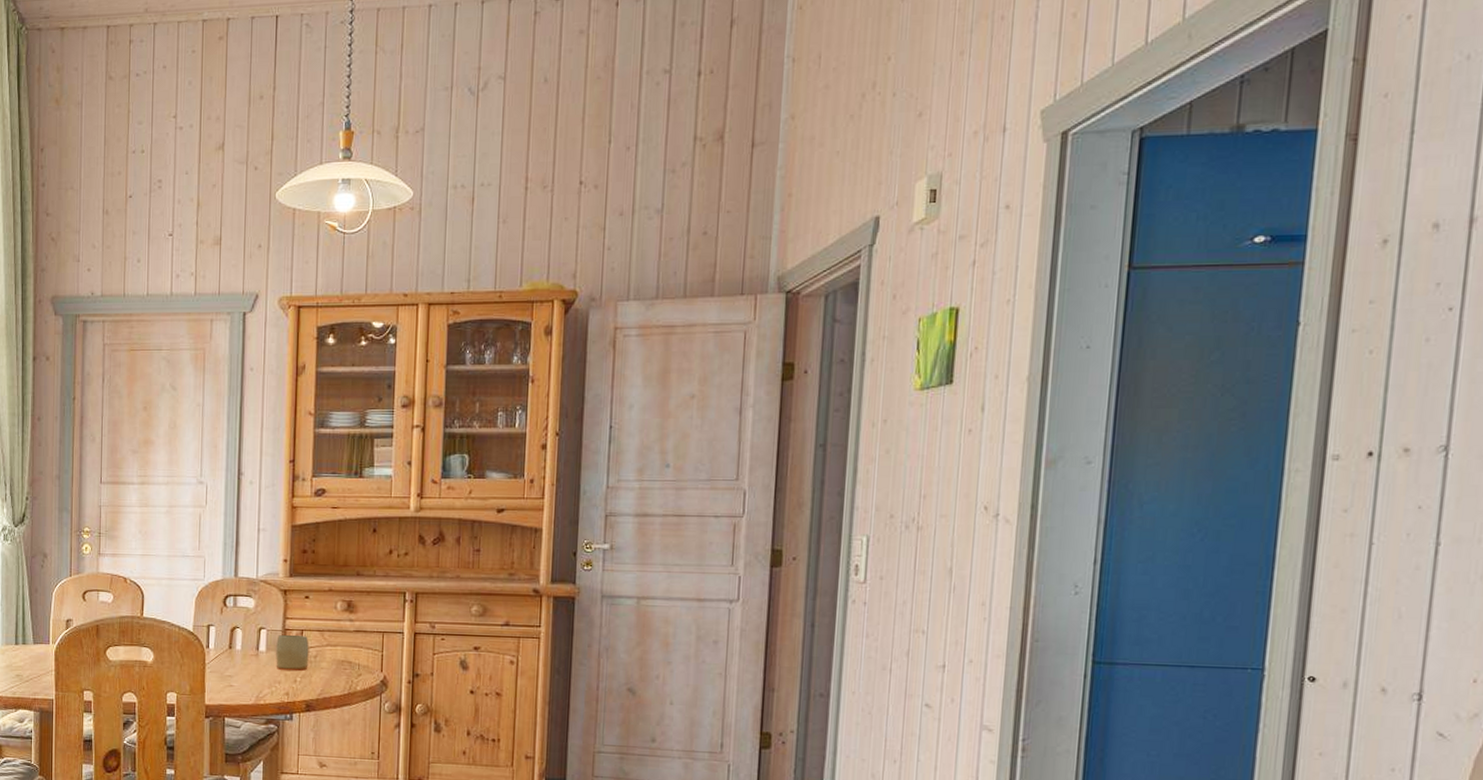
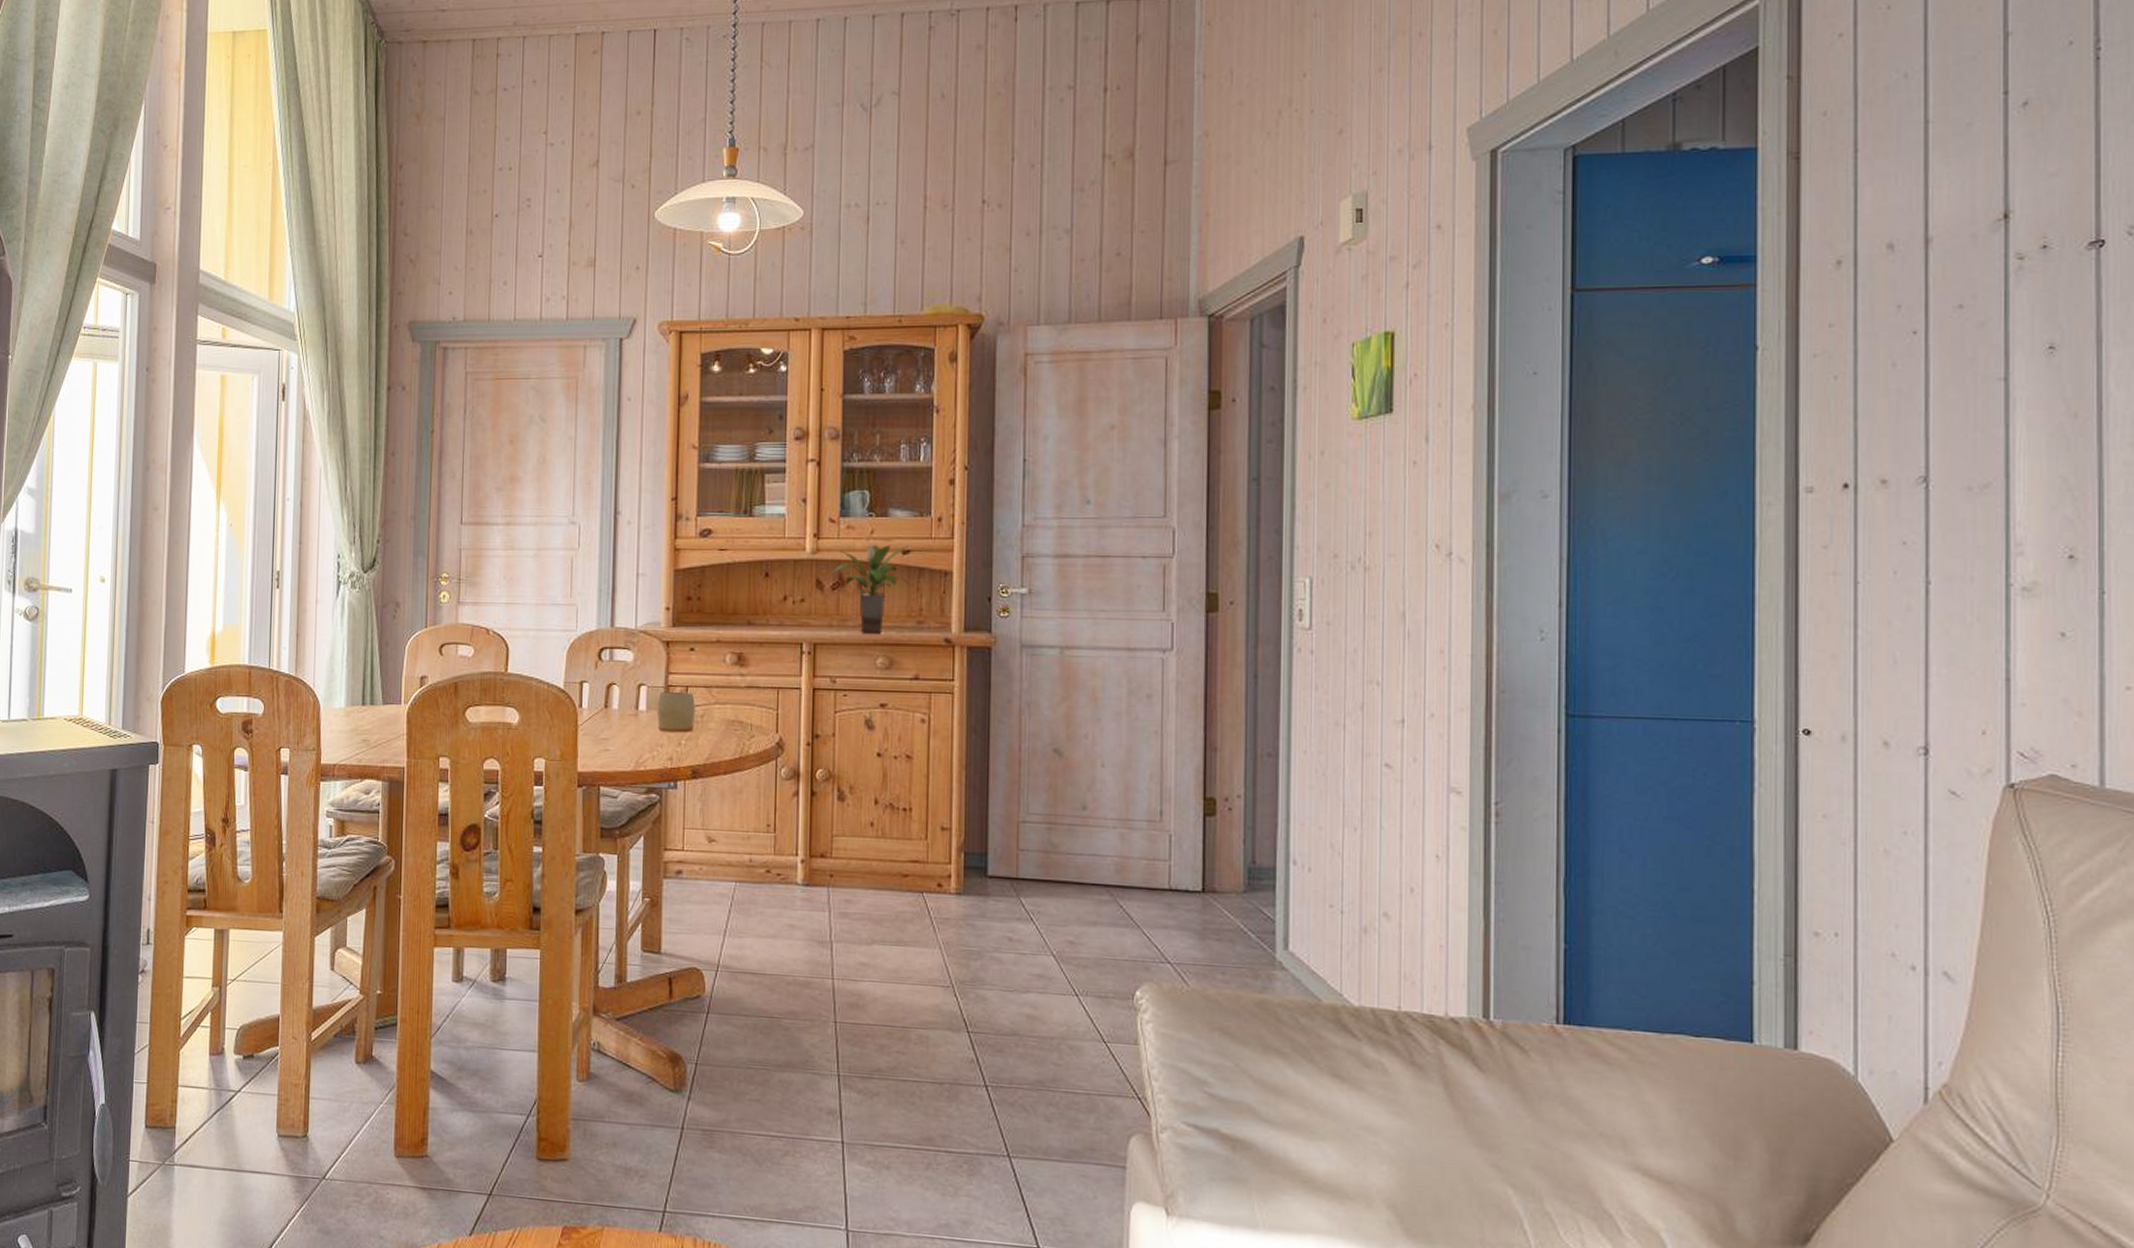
potted plant: none [433,503,504,586] -> present [831,544,910,635]

